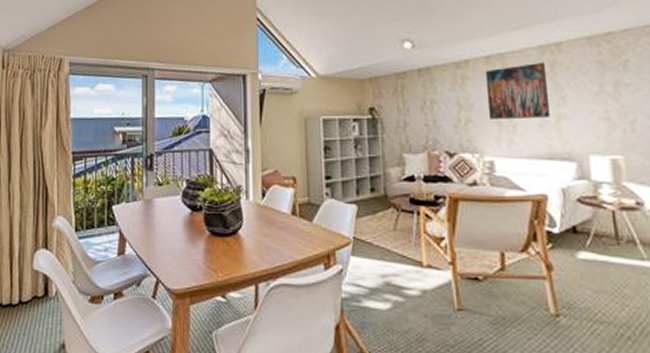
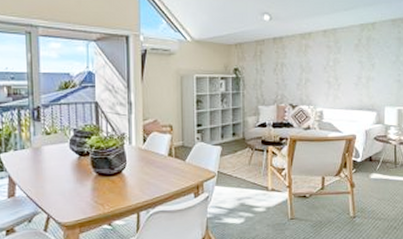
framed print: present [485,63,550,119] -> none [322,37,363,79]

